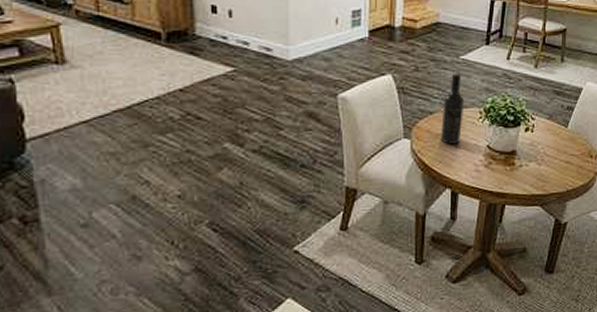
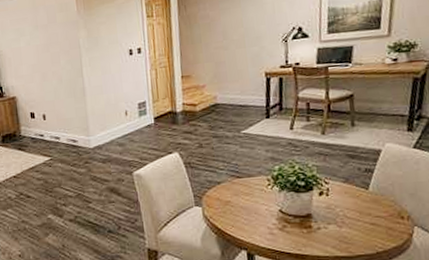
wine bottle: present [440,73,465,144] -> none [229,146,251,210]

